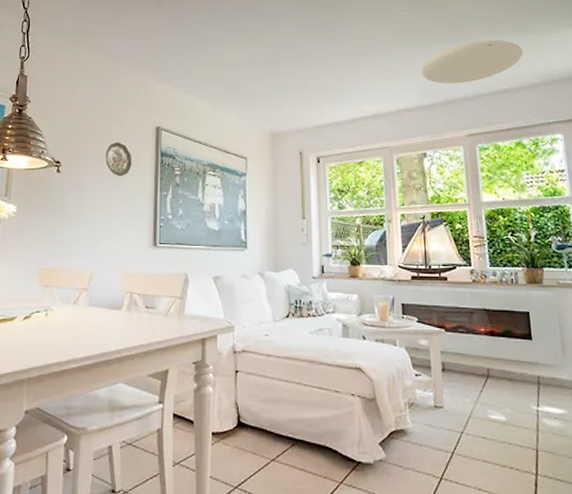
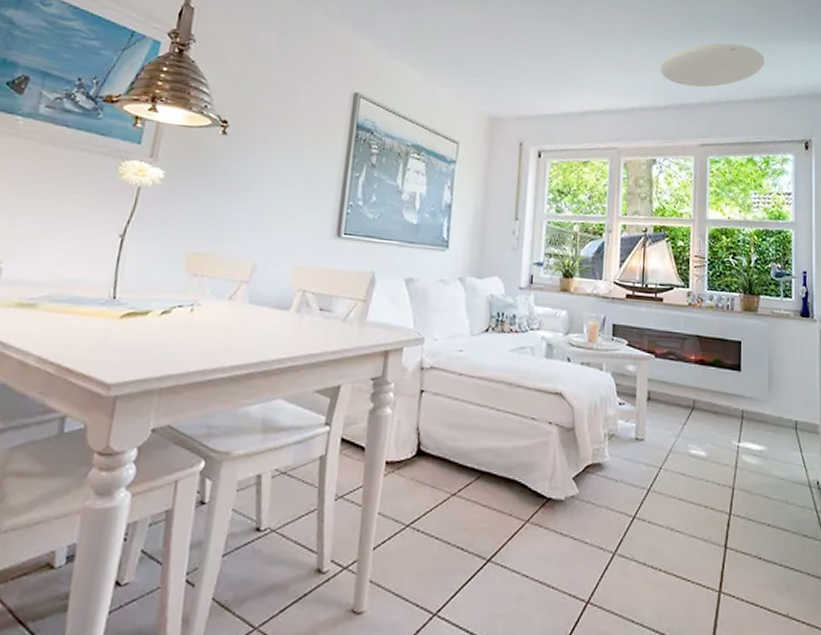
decorative plate: present [106,142,132,176] -> none [286,105,321,148]

